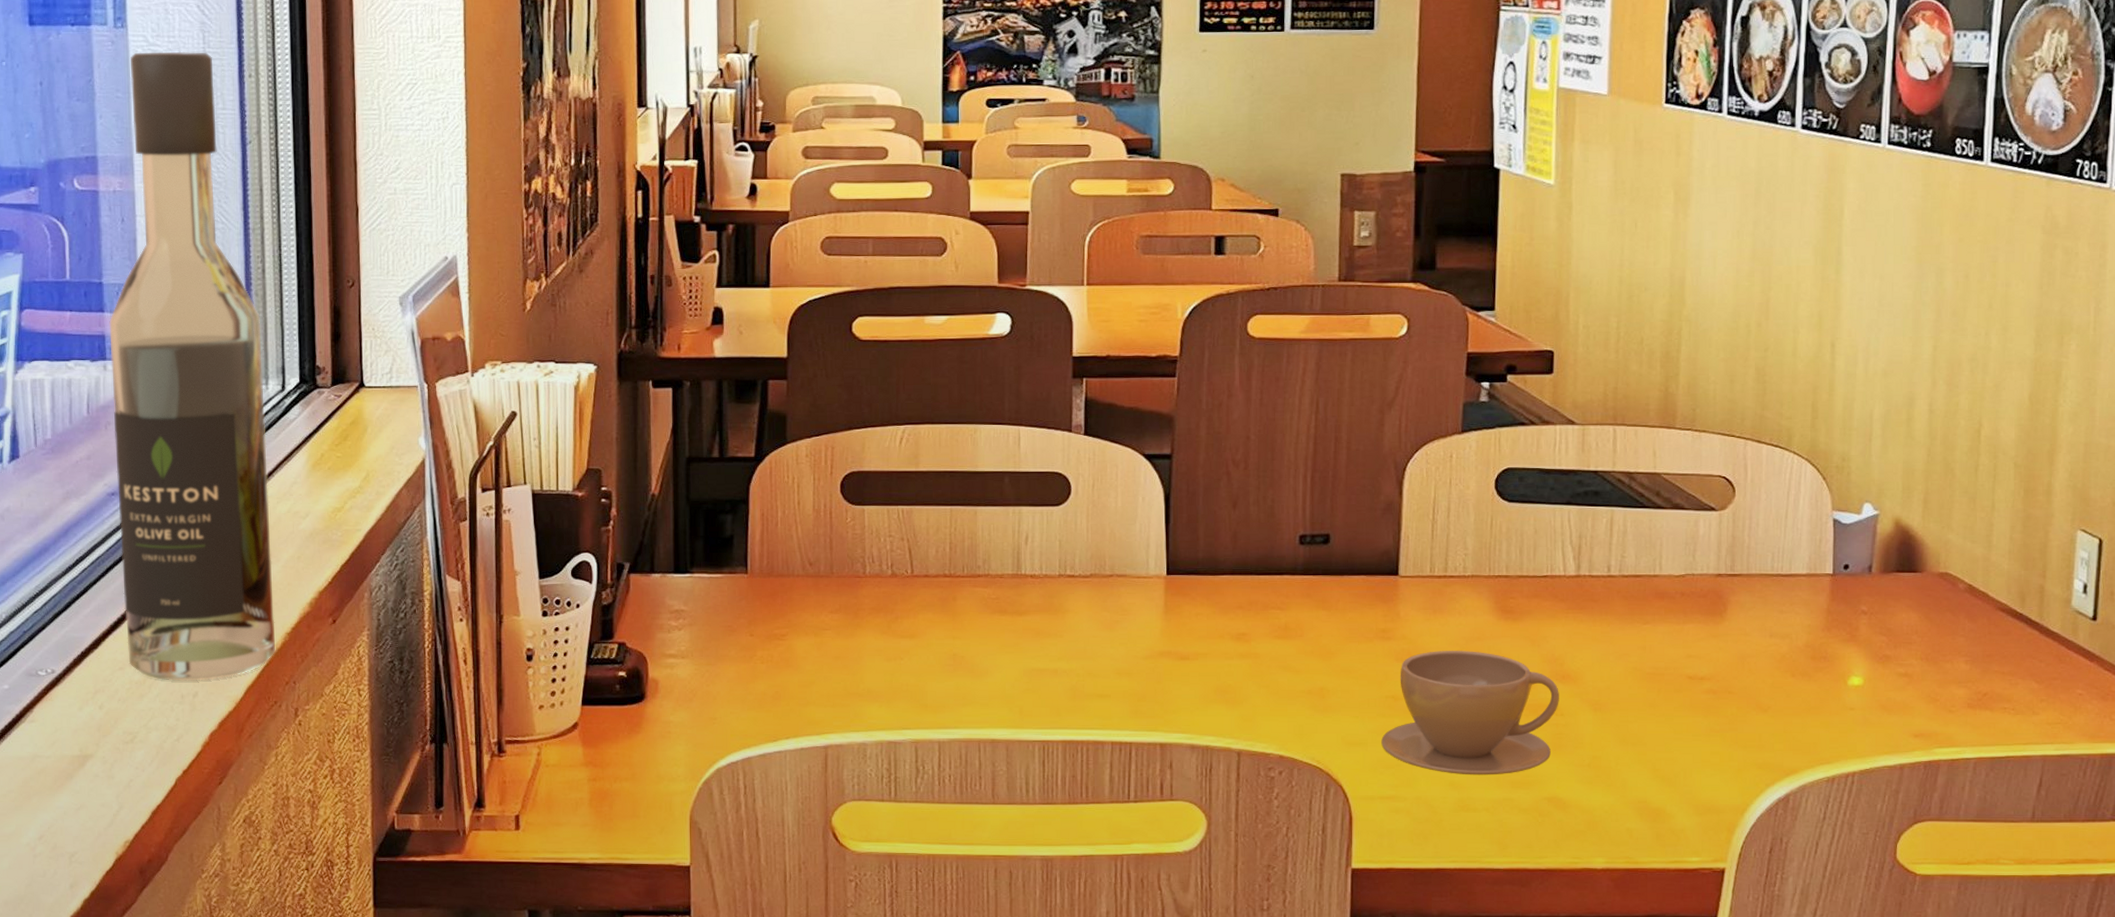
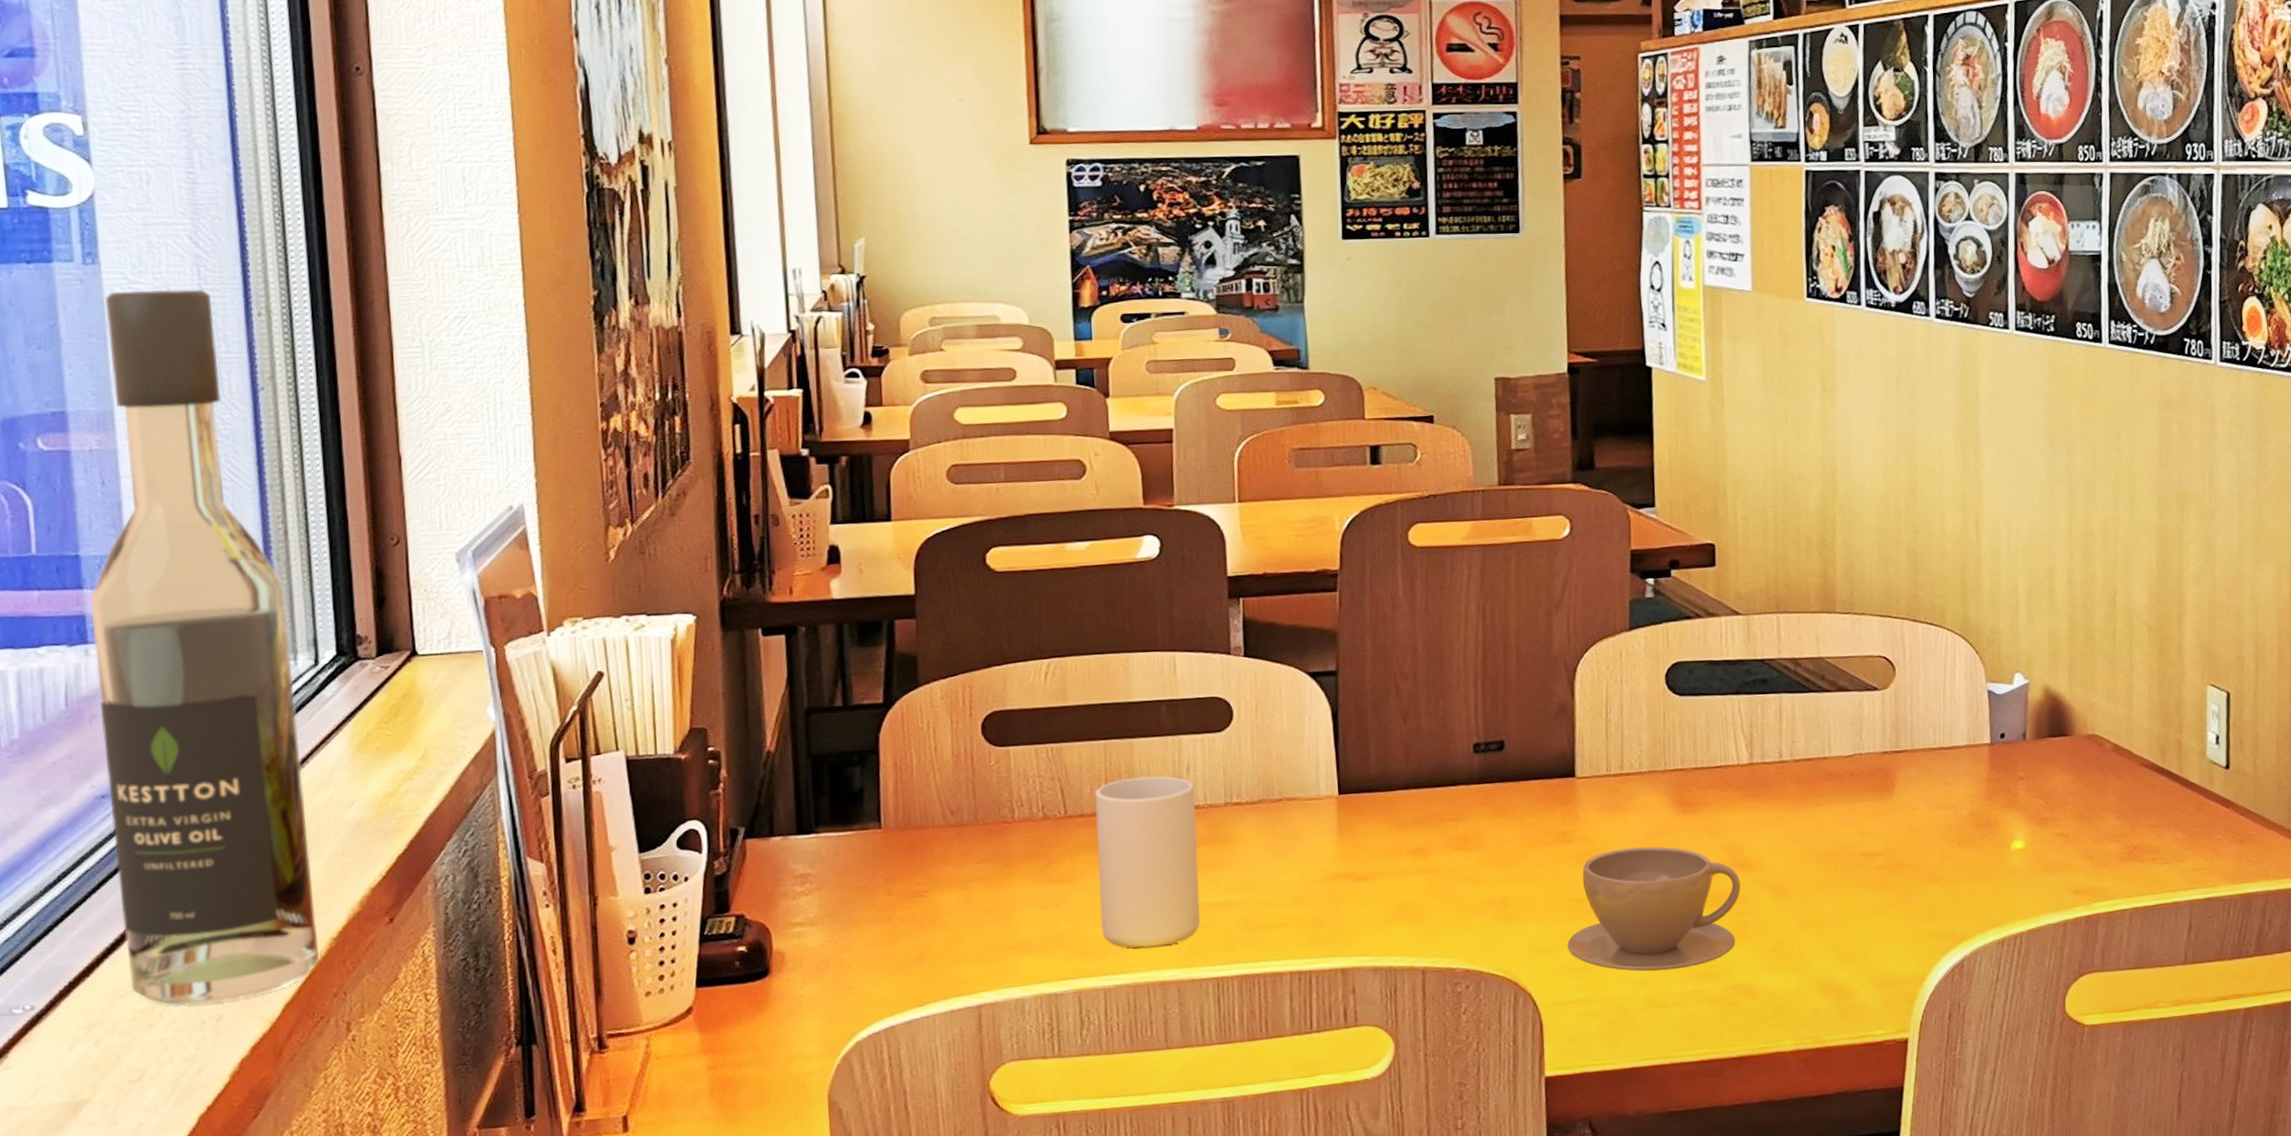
cup: none [939,543,1032,707] -> present [1094,776,1200,948]

